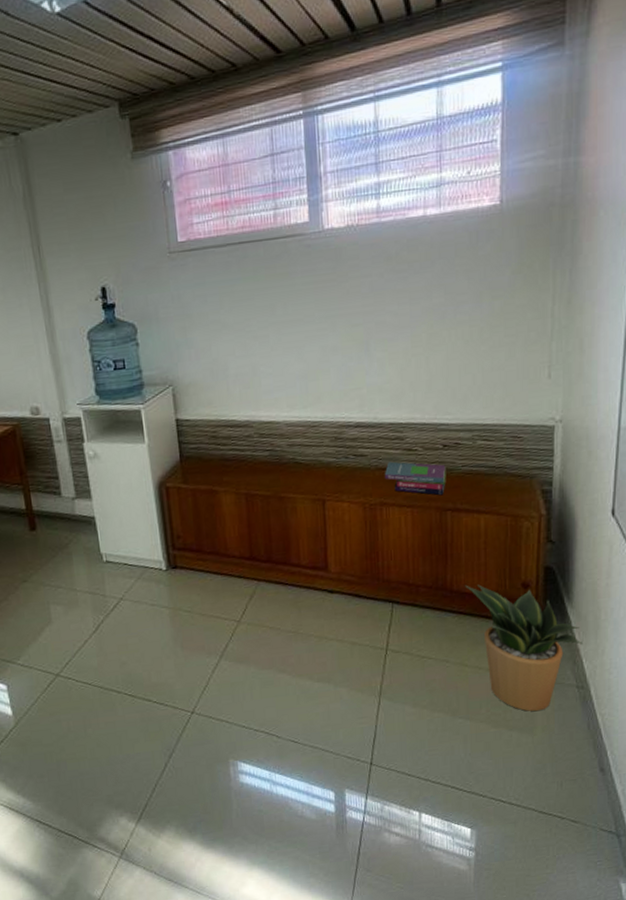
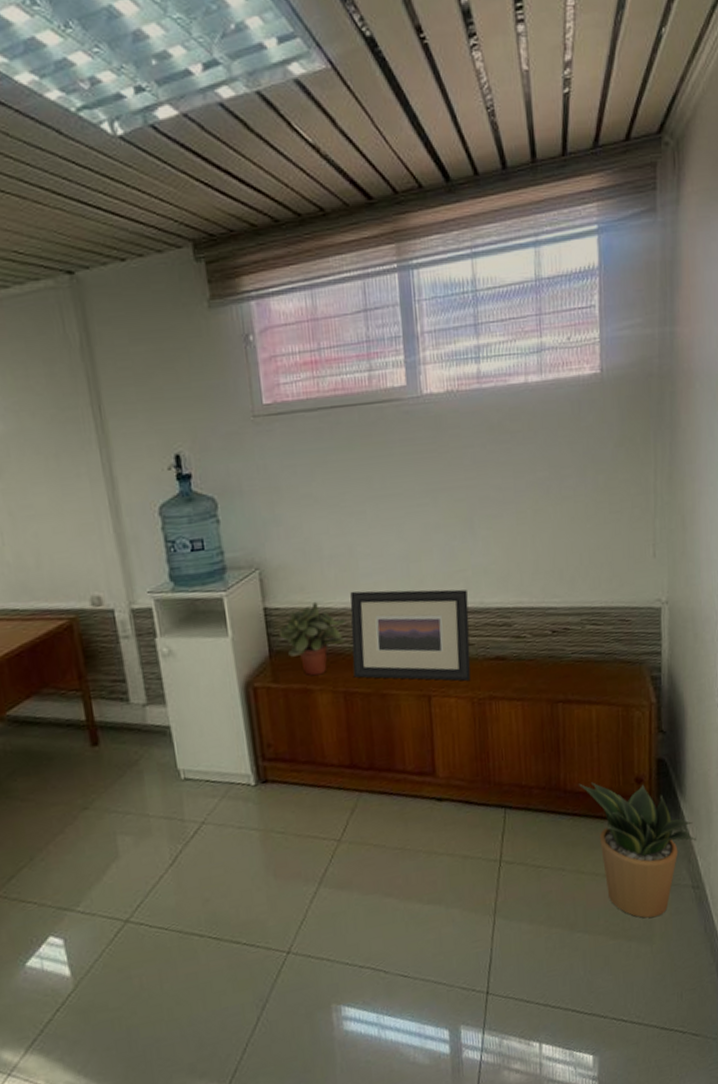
potted plant: none [188,415,249,479] -> present [278,602,347,677]
picture frame: none [253,405,363,488] -> present [350,589,471,681]
books: present [384,461,446,496] -> none [492,650,557,686]

